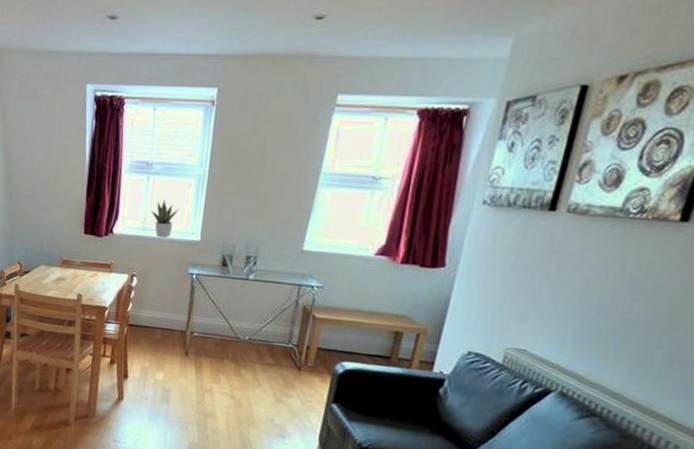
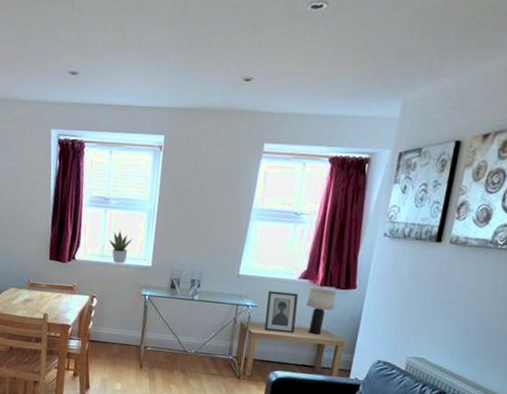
picture frame: none [331,269,374,320] -> present [264,291,298,334]
table lamp: none [383,265,420,320] -> present [306,287,336,335]

